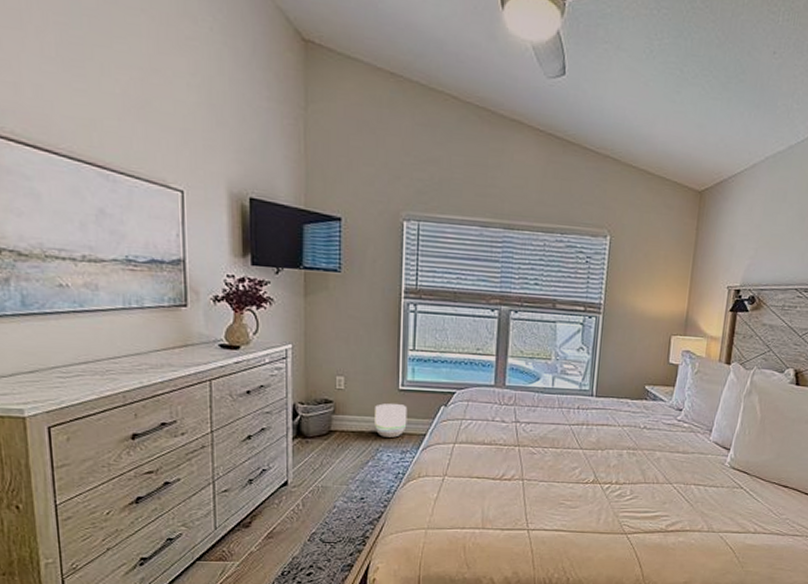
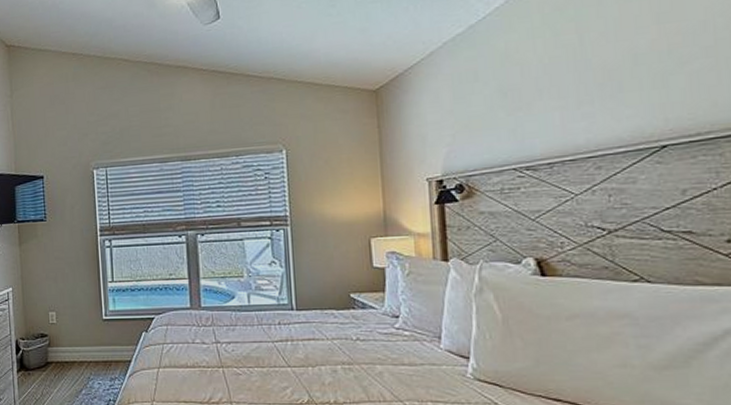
planter: present [375,403,408,438] -> none [84,333,113,365]

